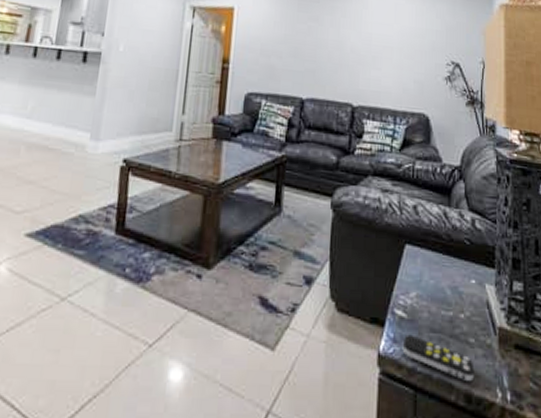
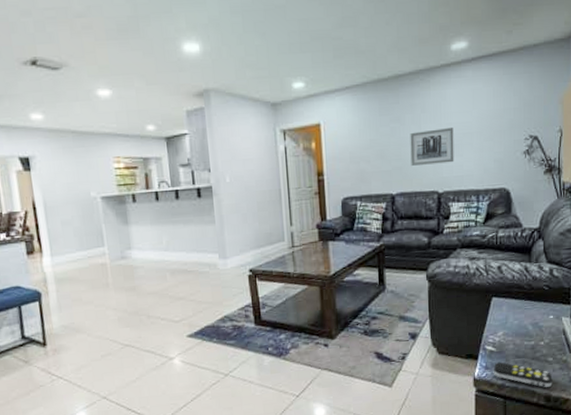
wall art: none [325,35,374,75] -> present [410,128,454,166]

